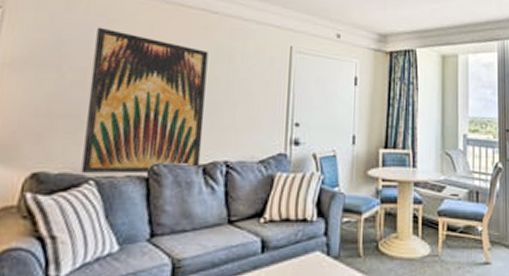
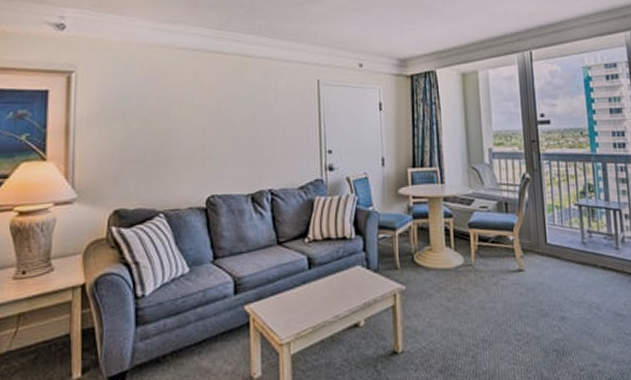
wall art: present [81,27,209,174] -> none [151,80,249,207]

